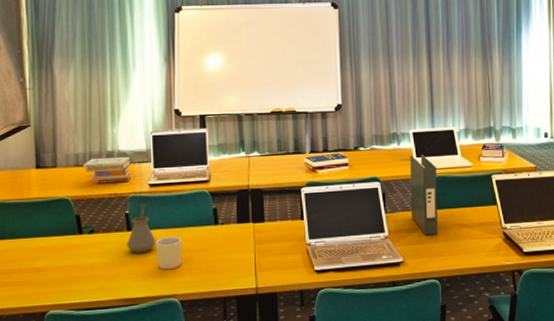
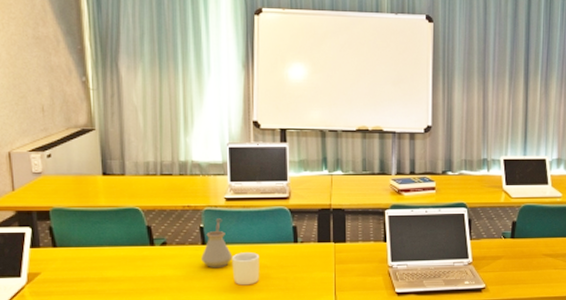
books: present [83,156,131,184] -> none [154,167,206,195]
binder: present [410,154,438,236] -> none [497,182,525,263]

